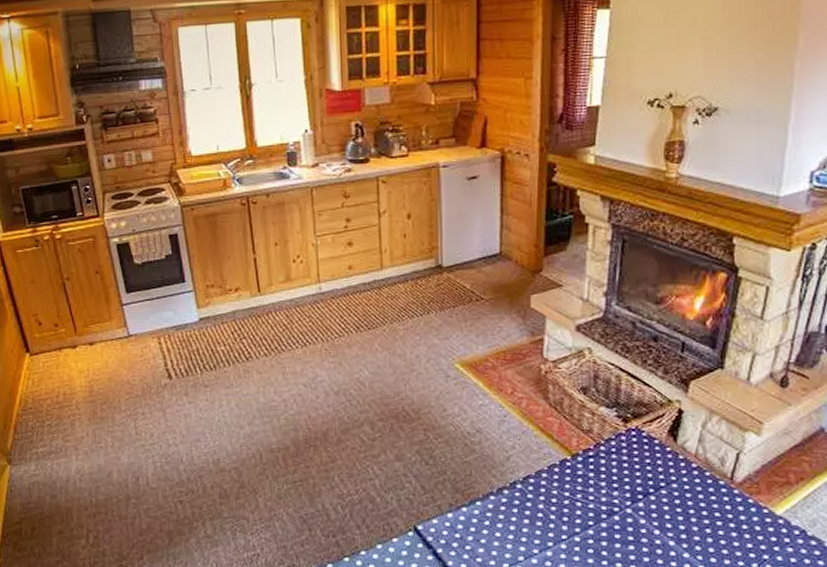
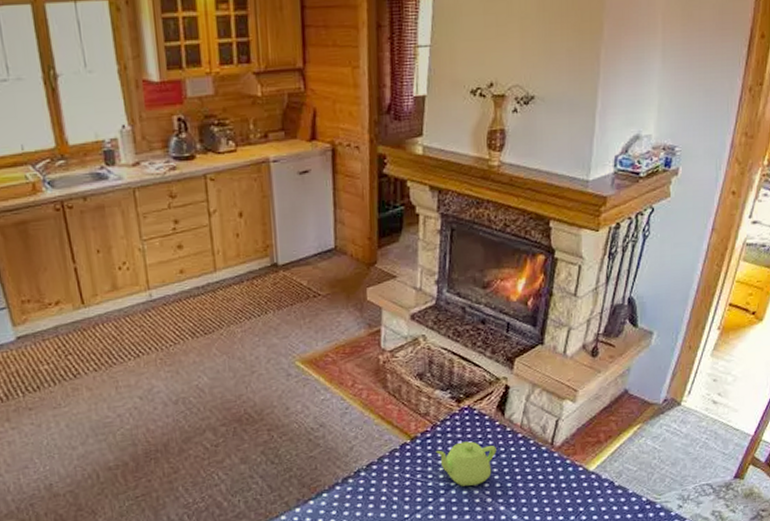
teapot: none [598,465,667,514] -> present [436,441,496,486]

